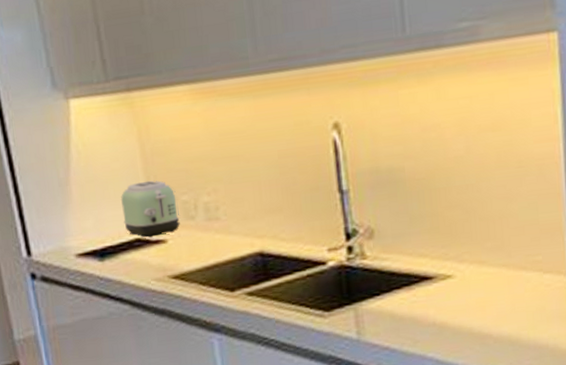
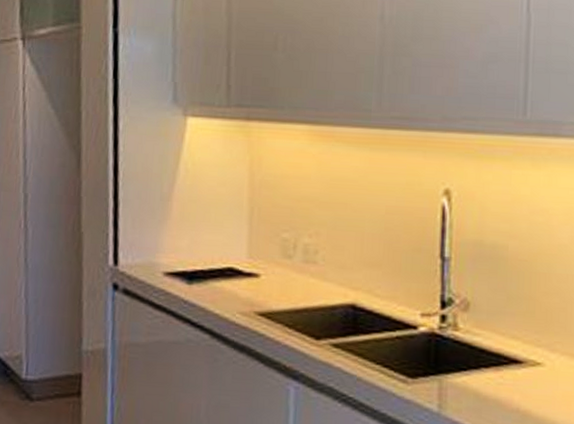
toaster: present [120,180,181,238] -> none [219,211,278,270]

